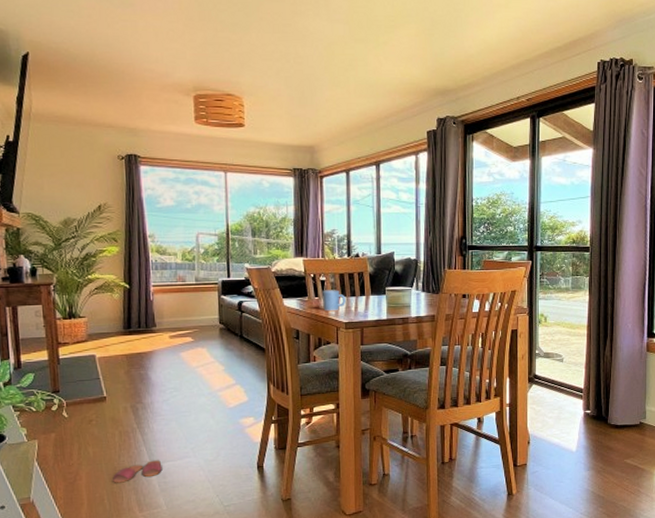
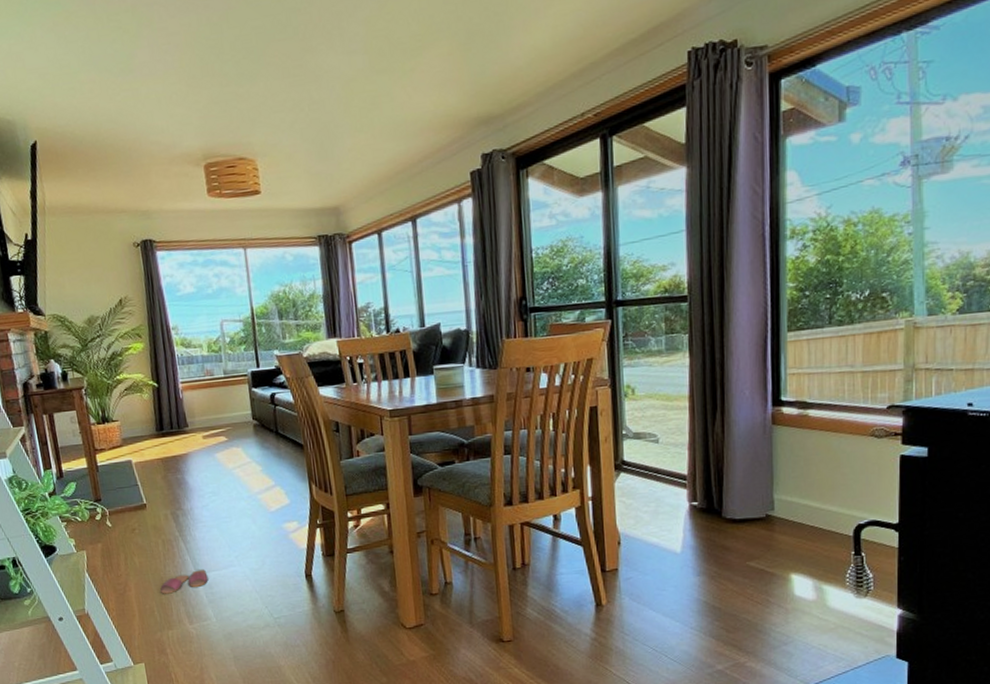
mug: present [321,289,345,312] -> none [360,372,388,399]

